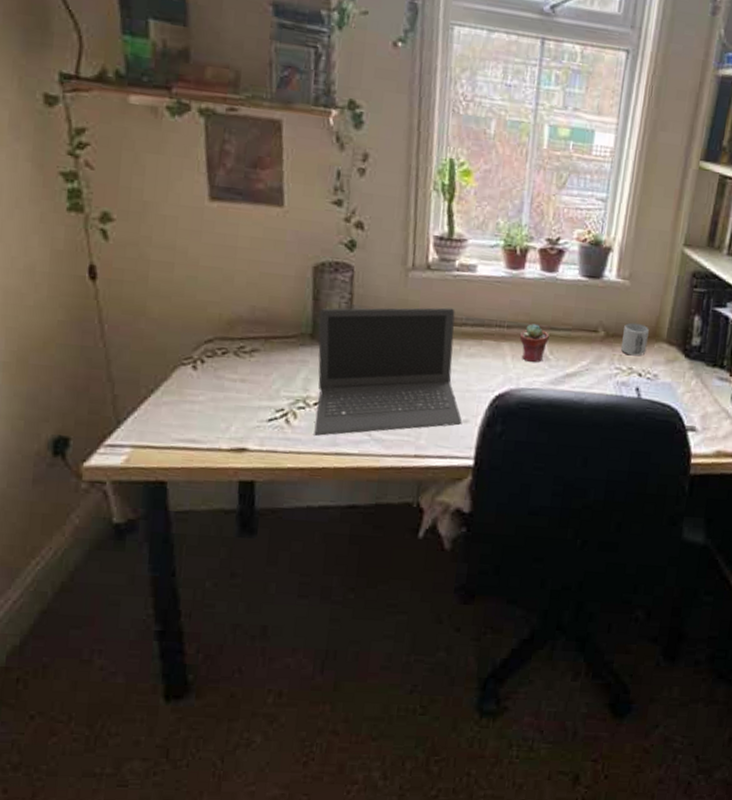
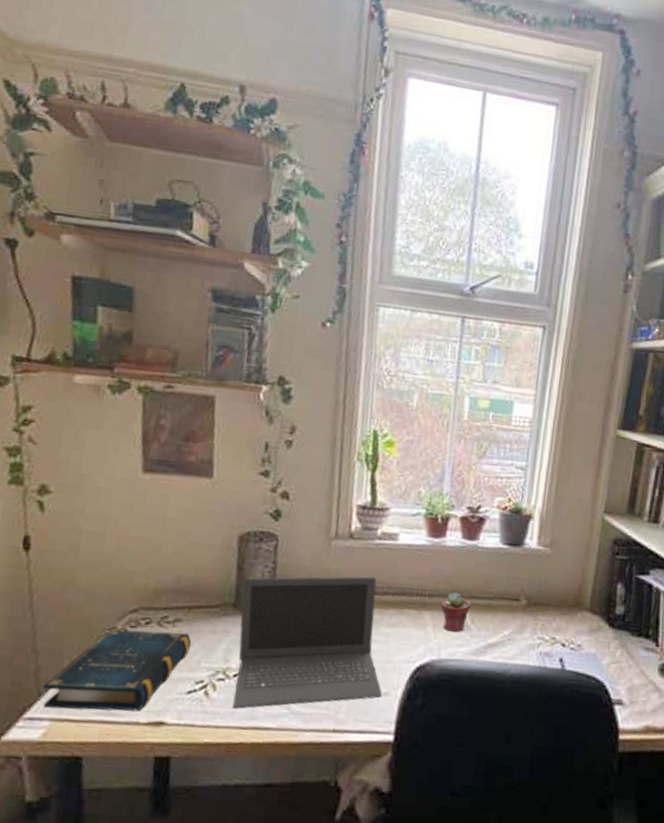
book: none [121,359,270,438] -> present [43,629,192,711]
mug: present [620,322,649,356] -> none [543,590,572,626]

